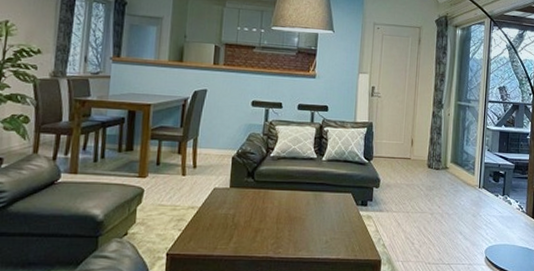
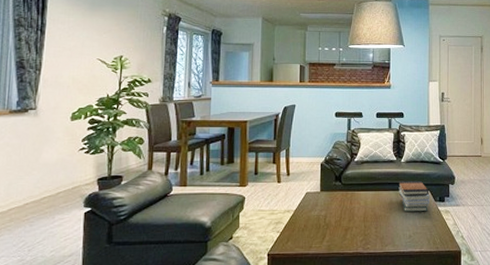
book stack: none [317,181,352,216] -> present [398,180,431,212]

